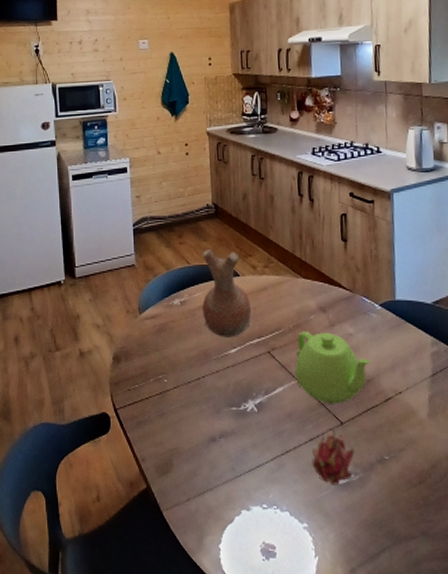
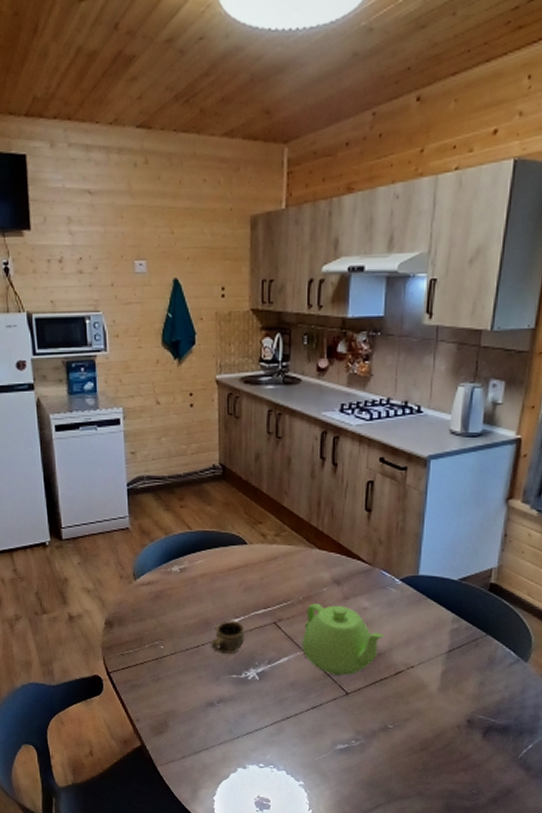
vase: present [202,249,252,337] -> none [204,514,259,607]
cup: none [211,350,242,386] -> present [211,619,244,655]
fruit: present [312,429,354,485] -> none [313,698,358,750]

